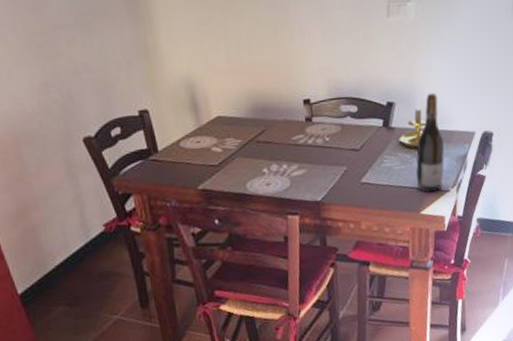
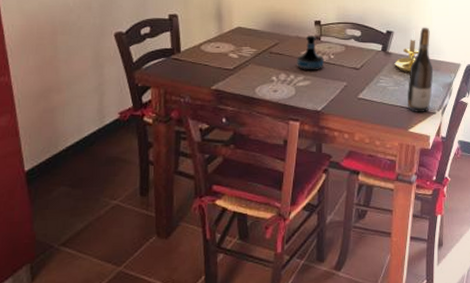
tequila bottle: none [288,116,319,158] -> present [297,34,324,70]

